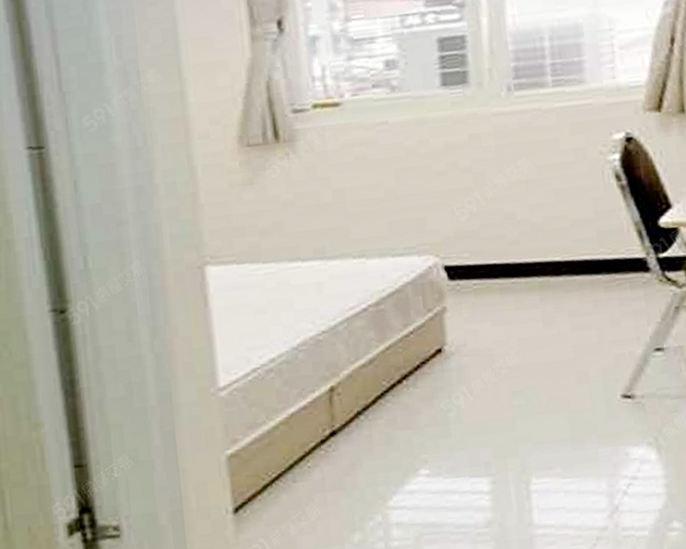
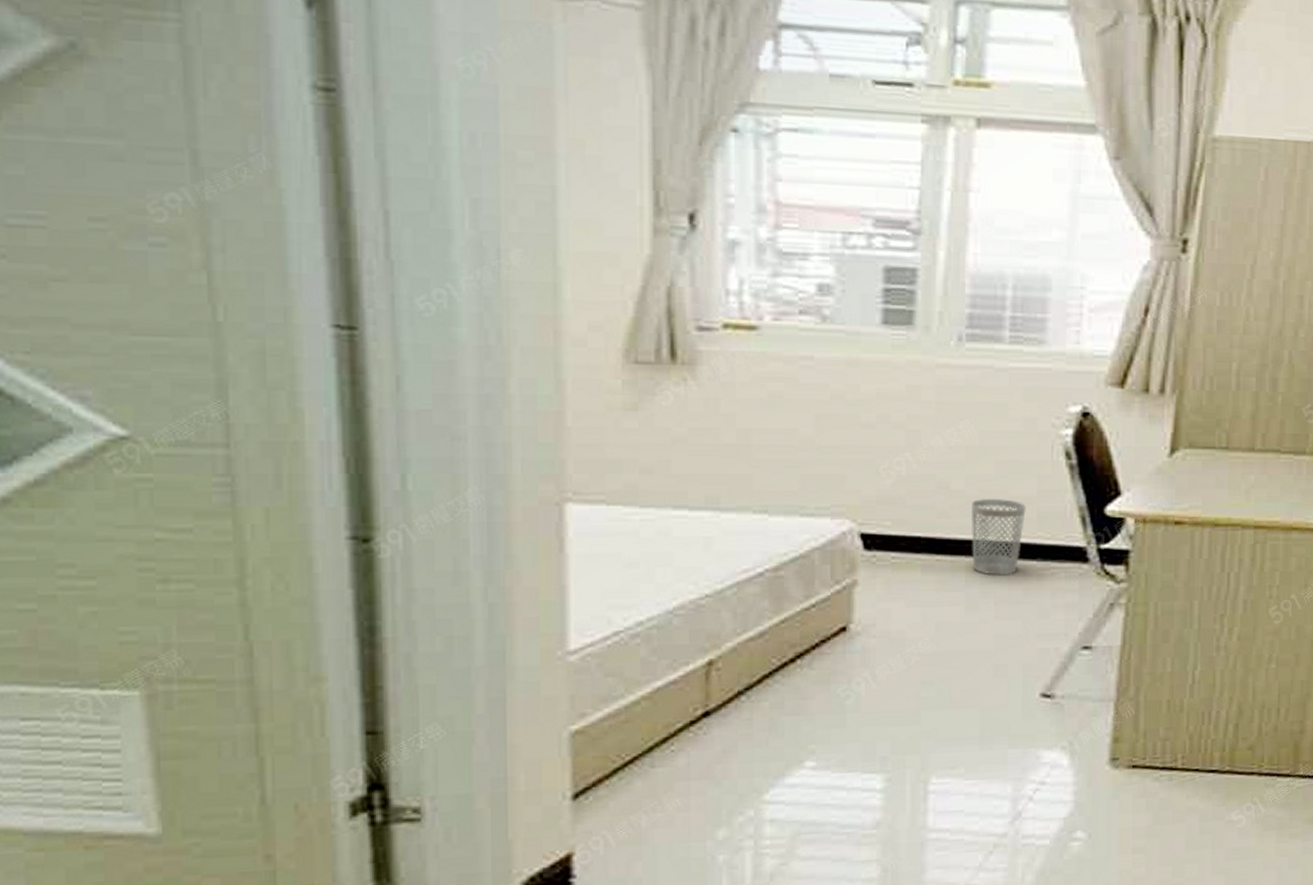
wastebasket: none [537,222,587,292] -> present [970,498,1026,576]

